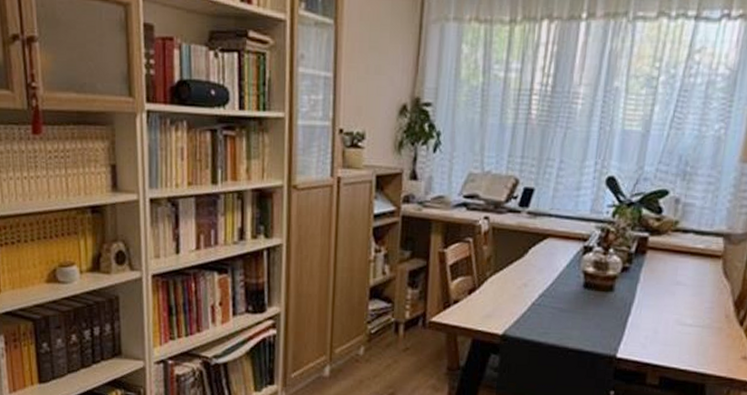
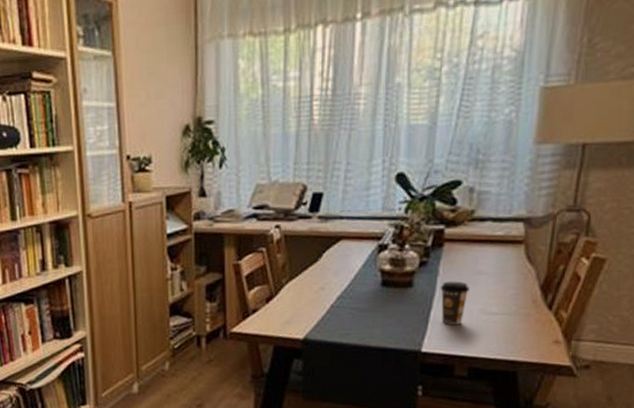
coffee cup: none [638,289,667,333] -> present [440,281,469,324]

